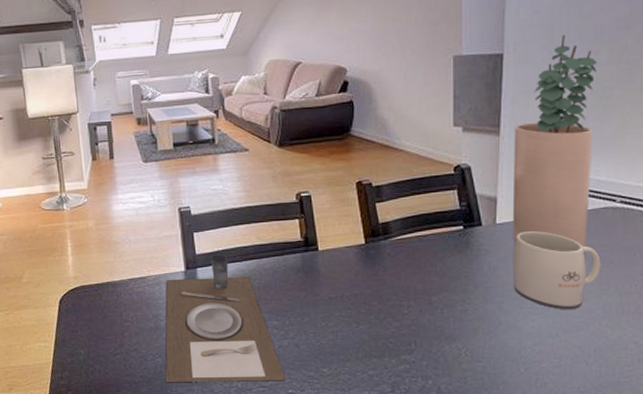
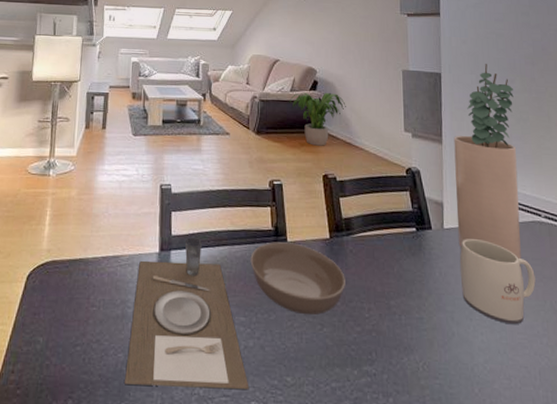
bowl: none [280,251,383,316] -> present [250,242,345,316]
potted plant: none [315,92,382,153] -> present [289,92,345,146]

